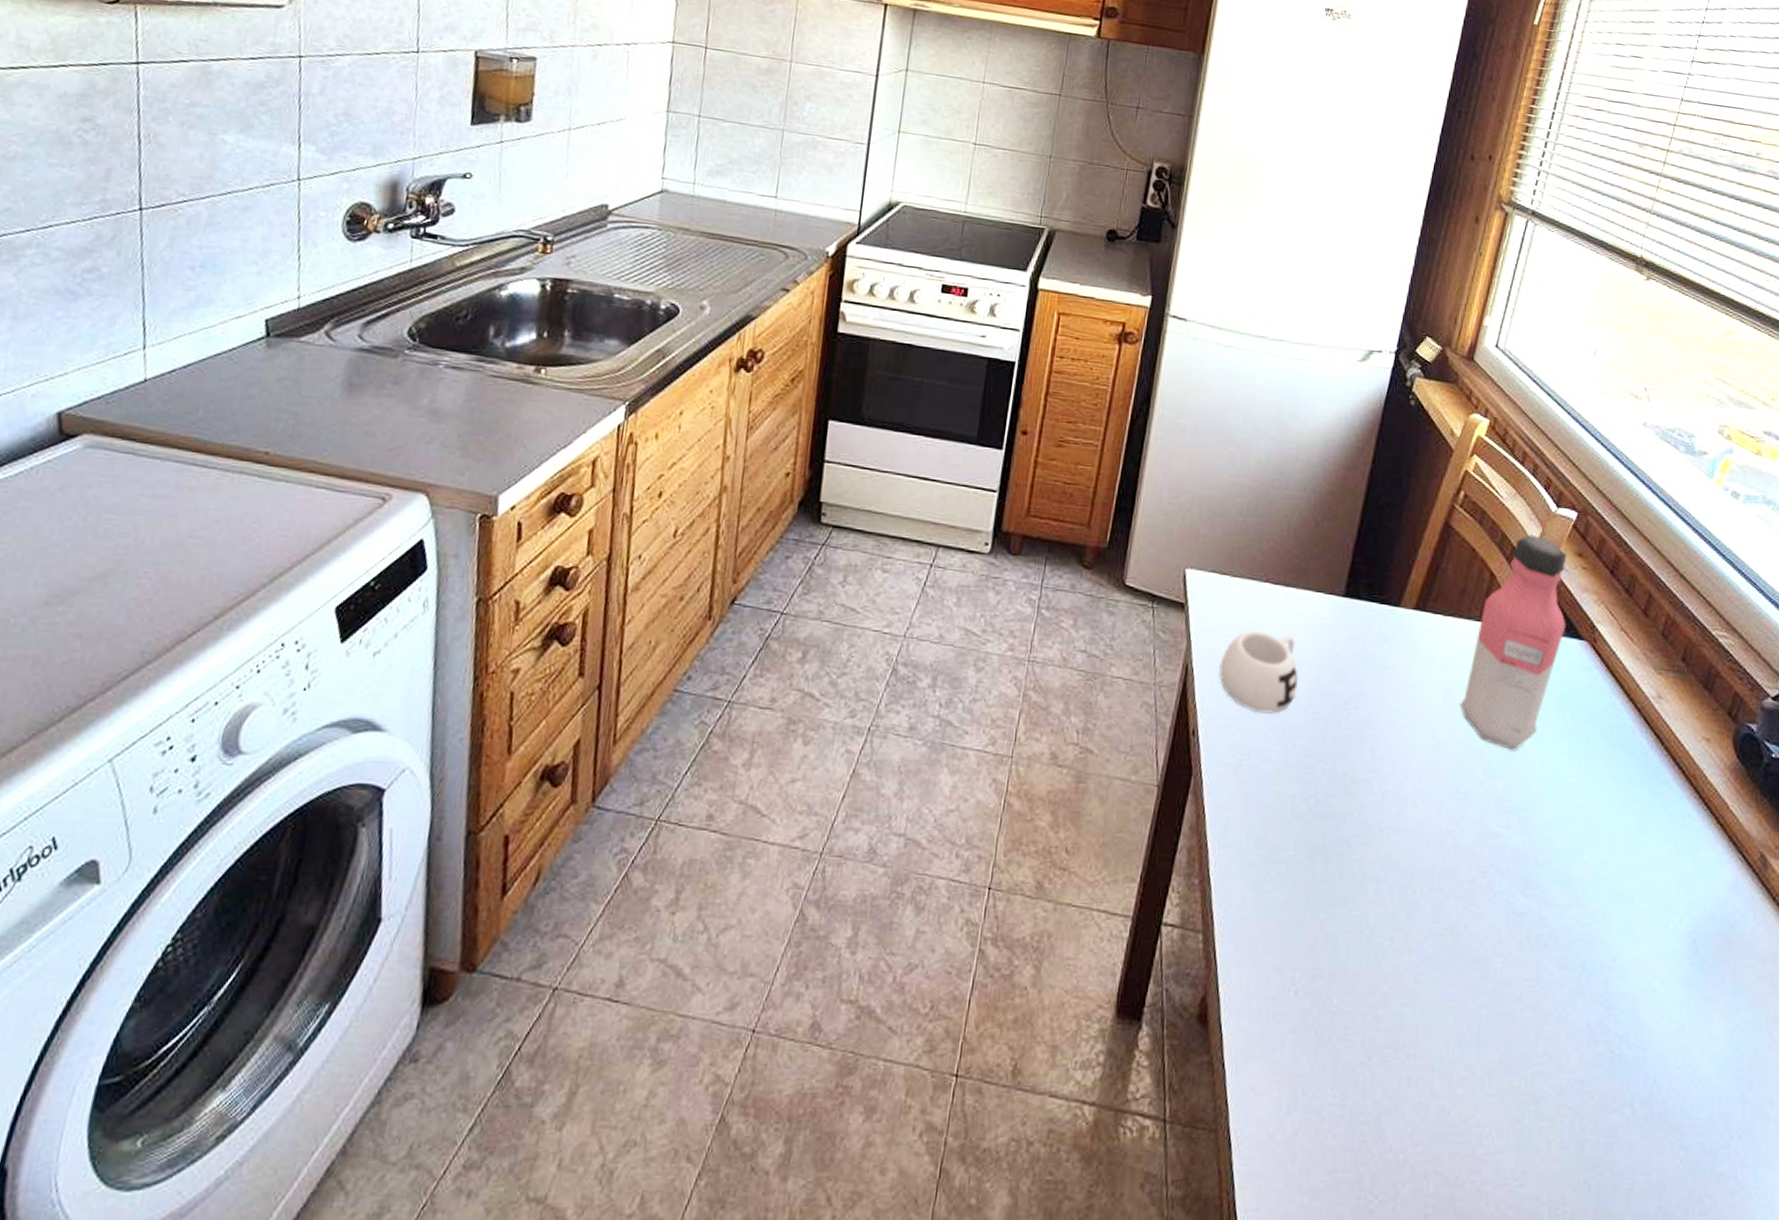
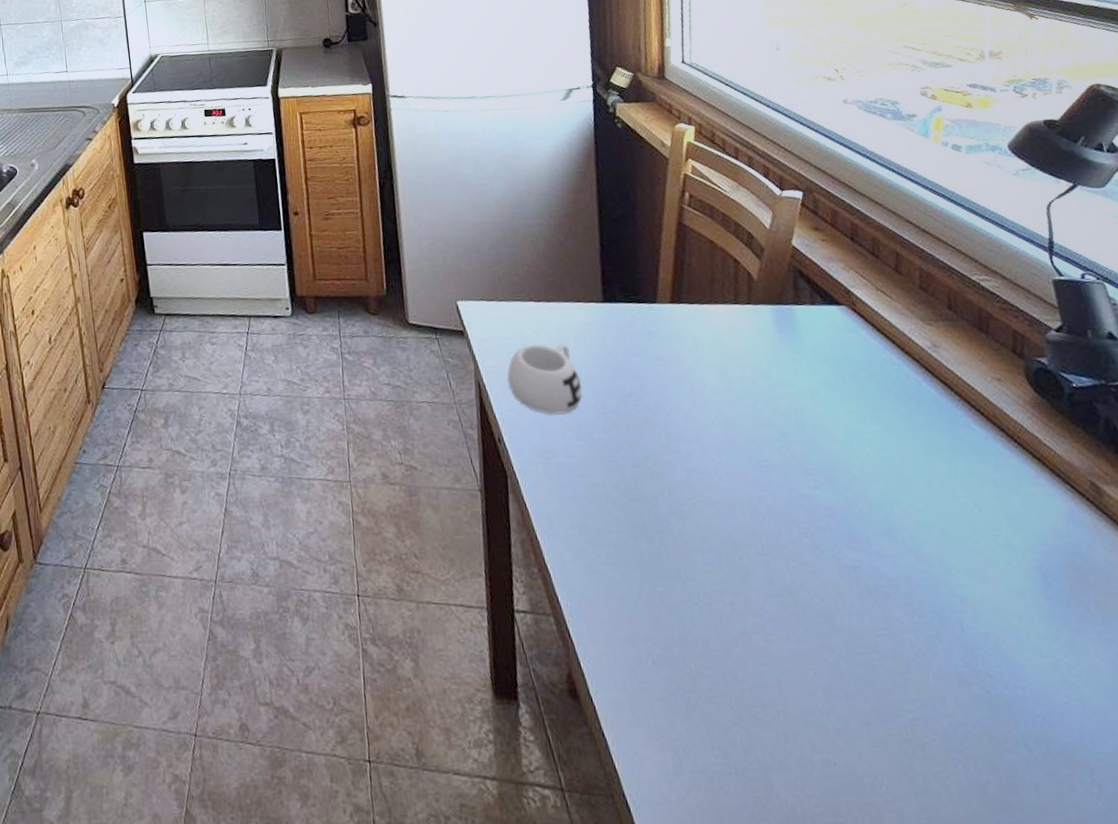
water bottle: present [1460,534,1567,751] -> none [735,218,822,417]

